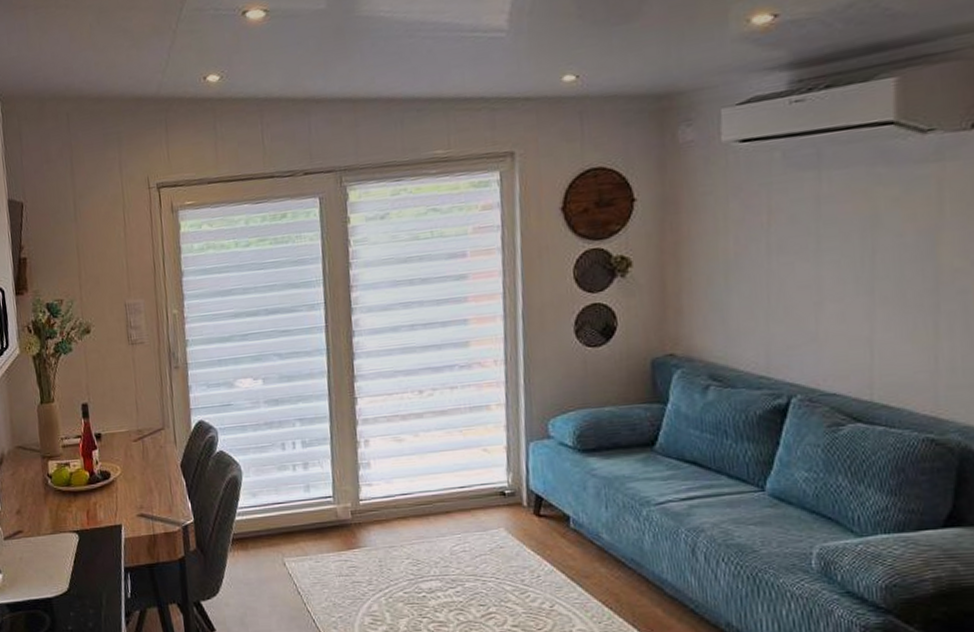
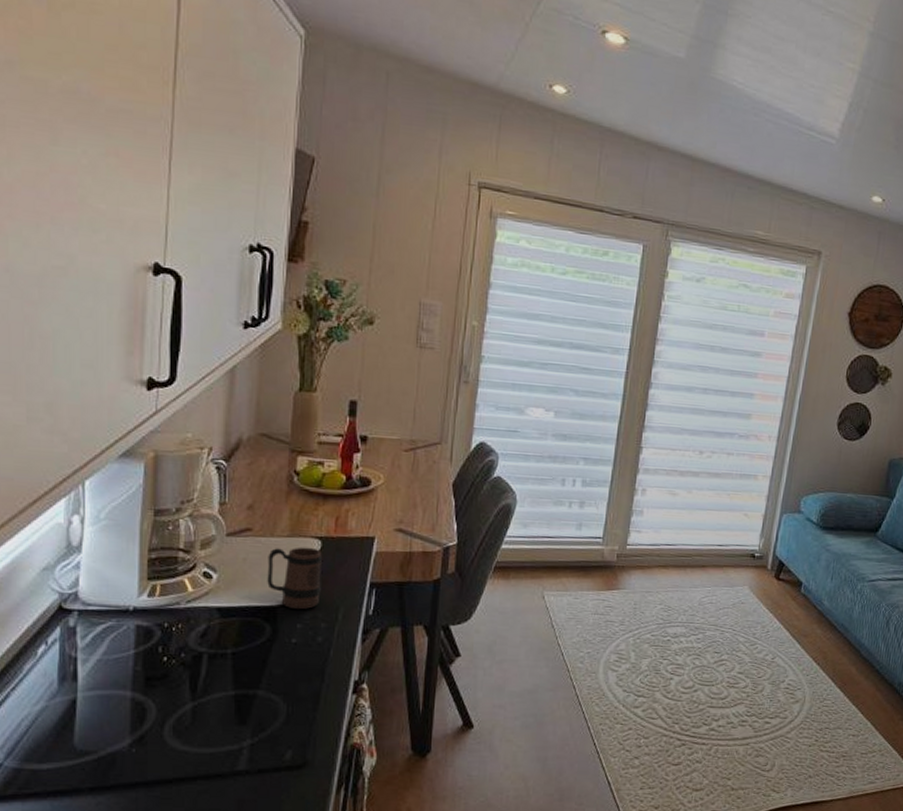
mug: none [38,541,85,599] -> present [267,547,322,610]

